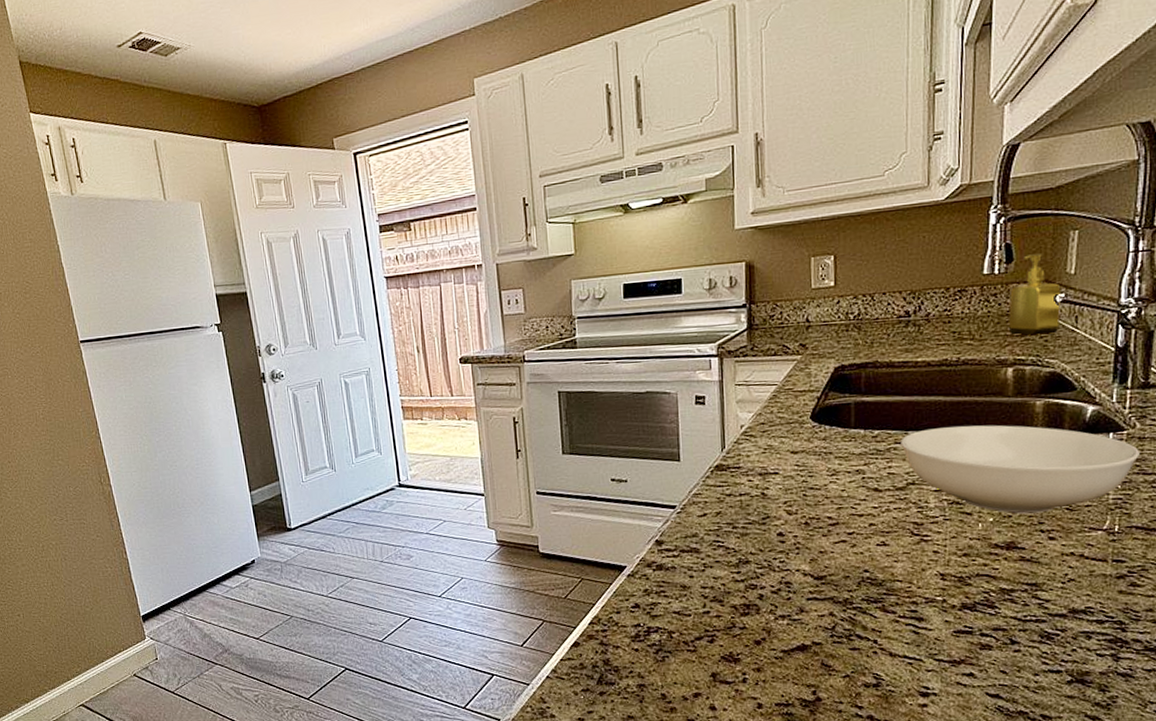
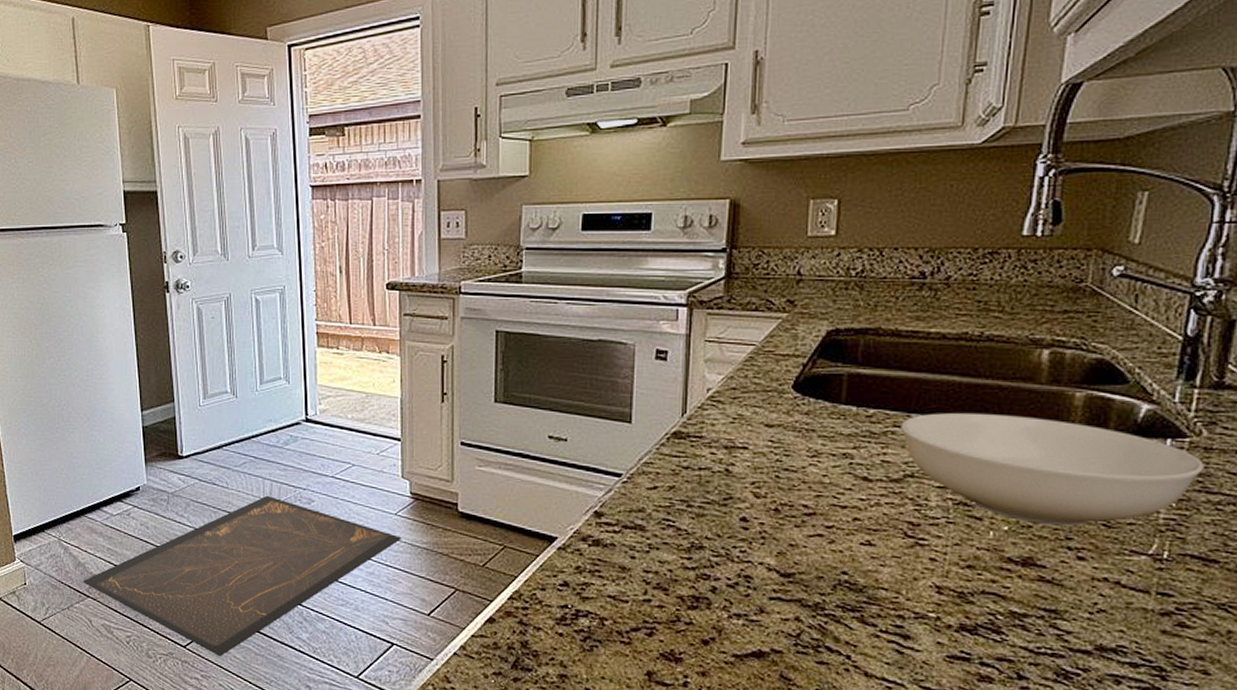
doormat: none [210,556,493,703] -> present [83,496,402,656]
soap dispenser: present [1009,254,1061,337] -> none [1049,216,1120,315]

